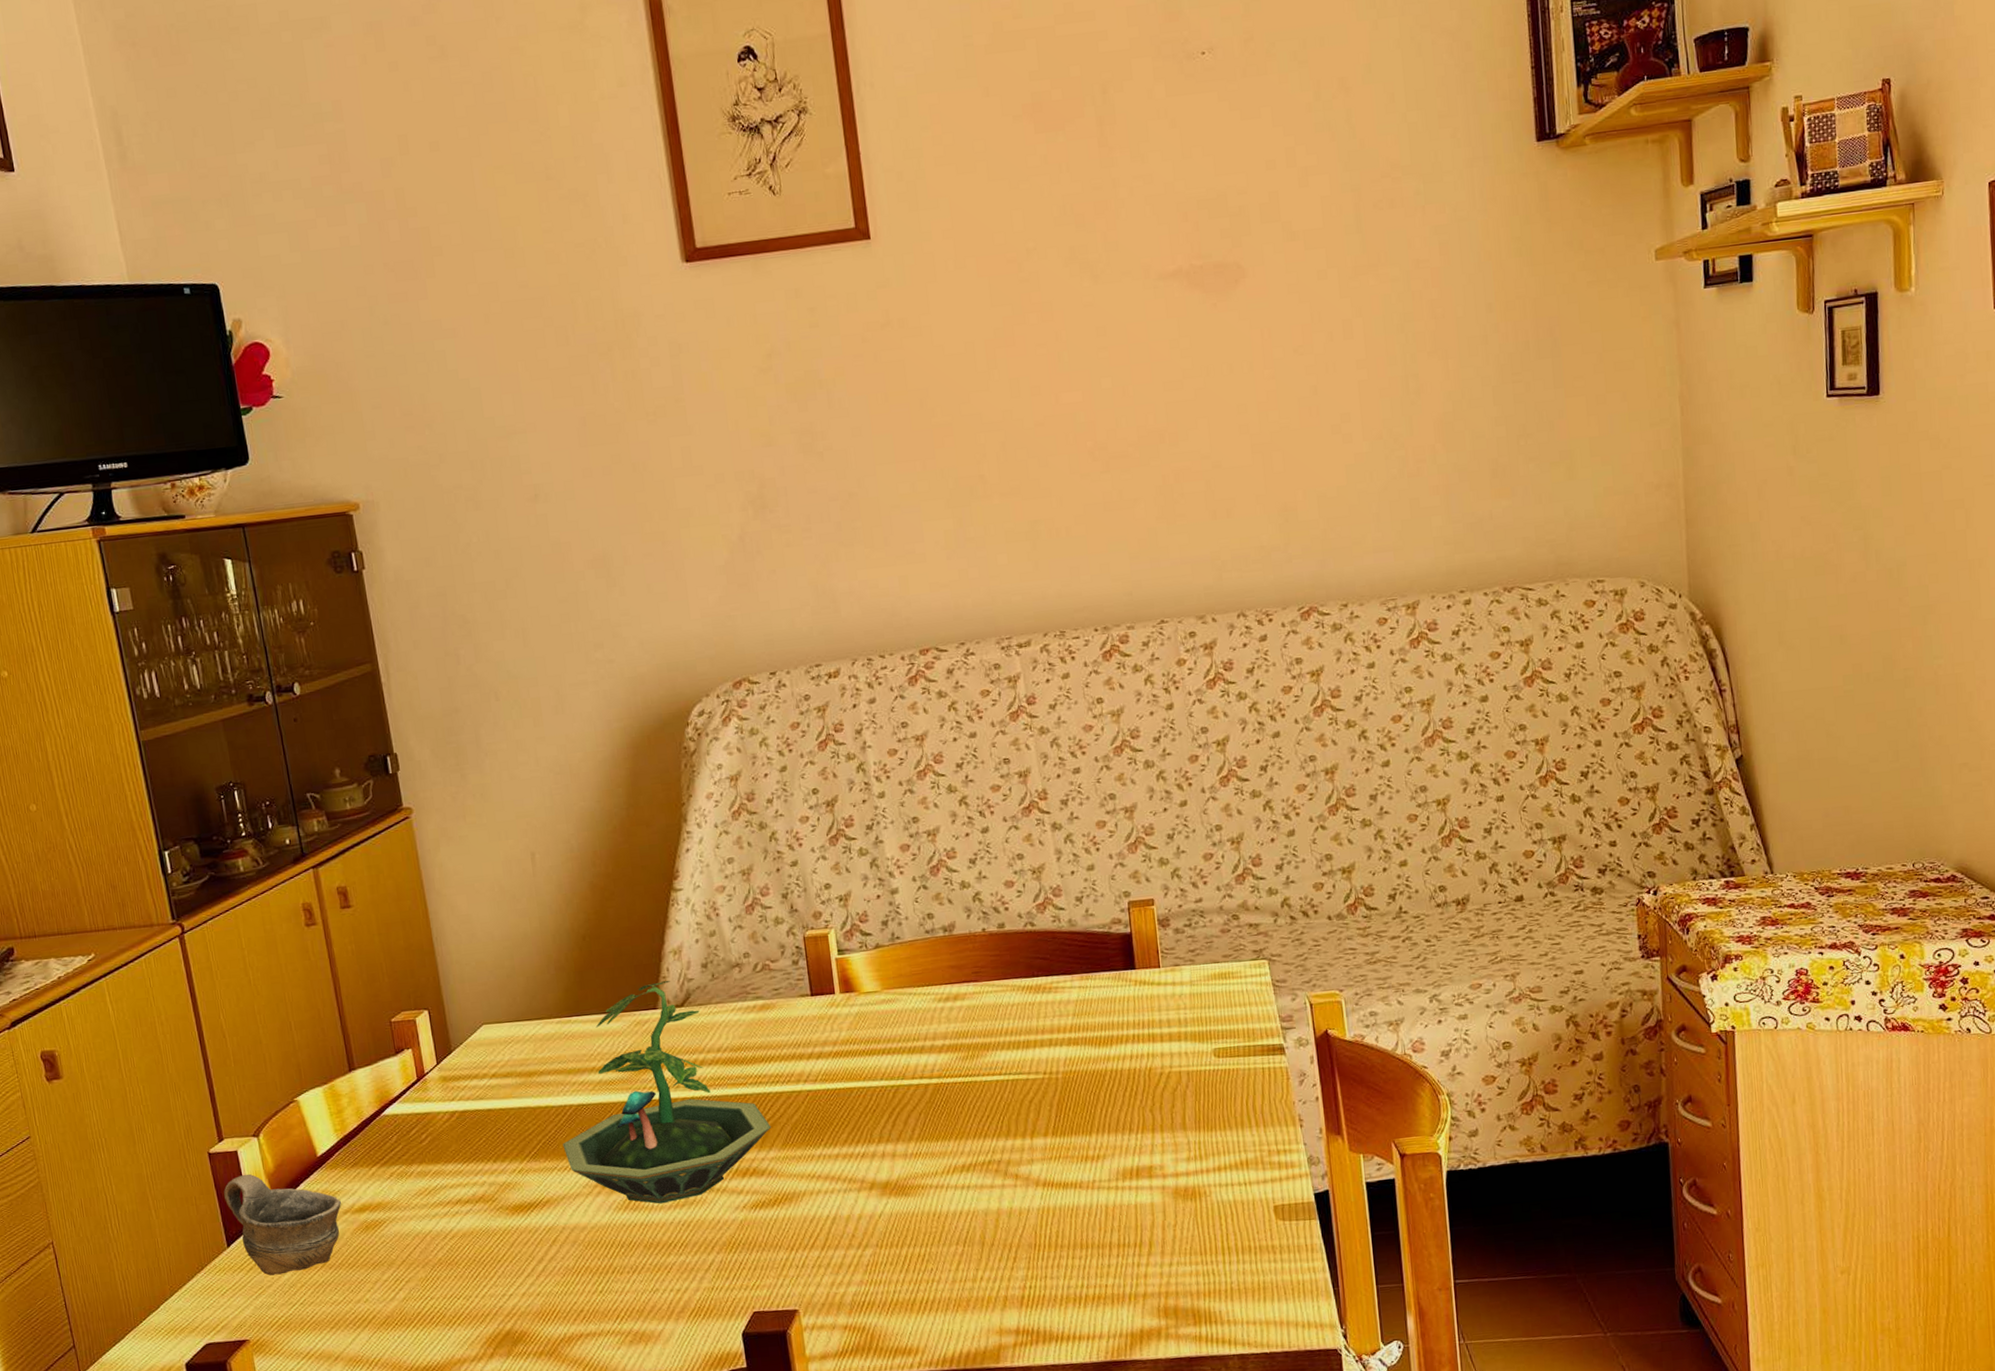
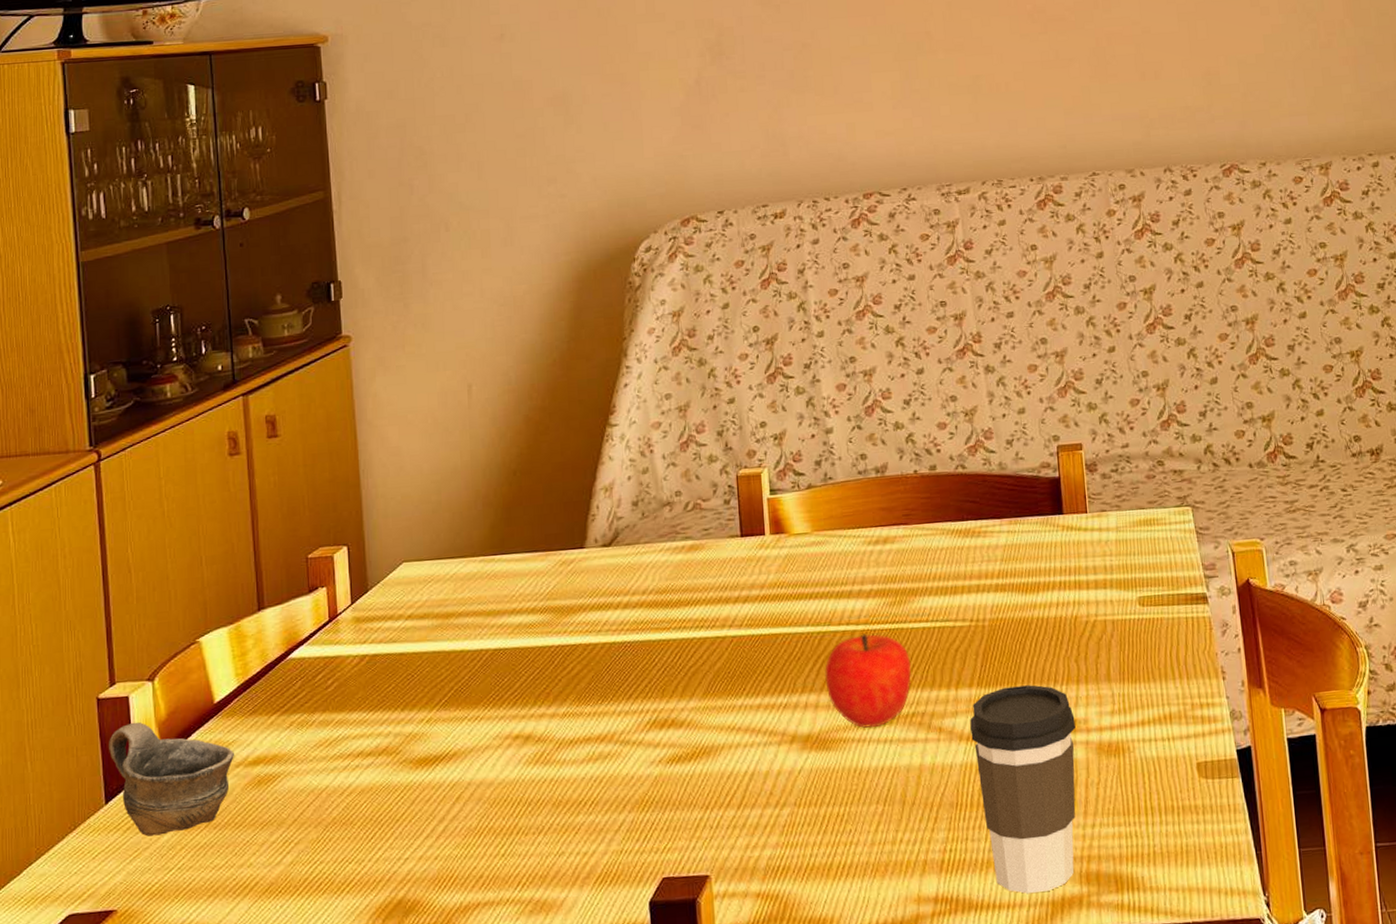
terrarium: present [562,981,772,1204] -> none [475,519,693,758]
fruit: none [900,1087,987,1175] -> present [825,634,911,728]
coffee cup: none [1046,1133,1153,1327] -> present [970,685,1076,894]

